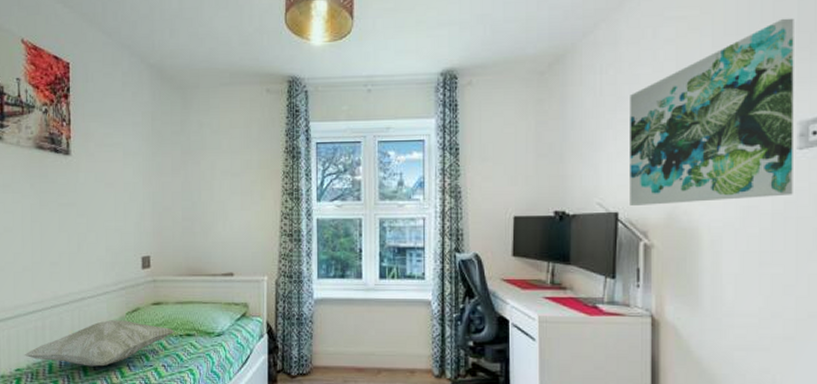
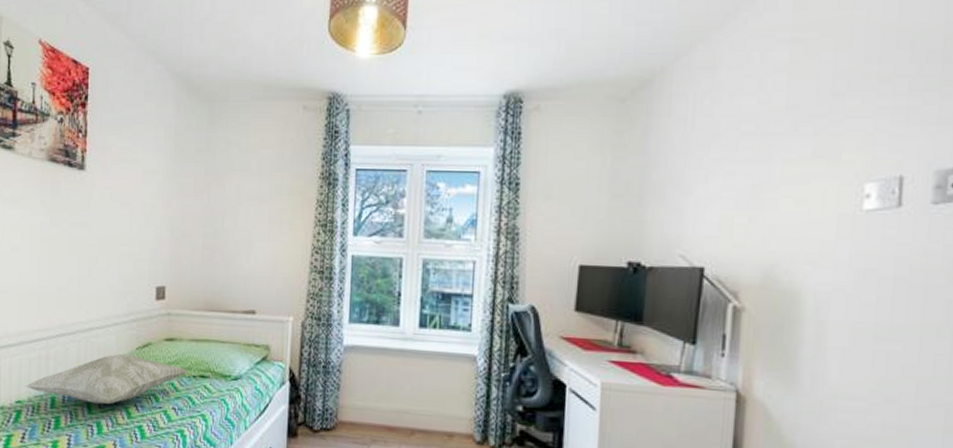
wall art: present [630,18,794,205] -> none [719,45,939,262]

